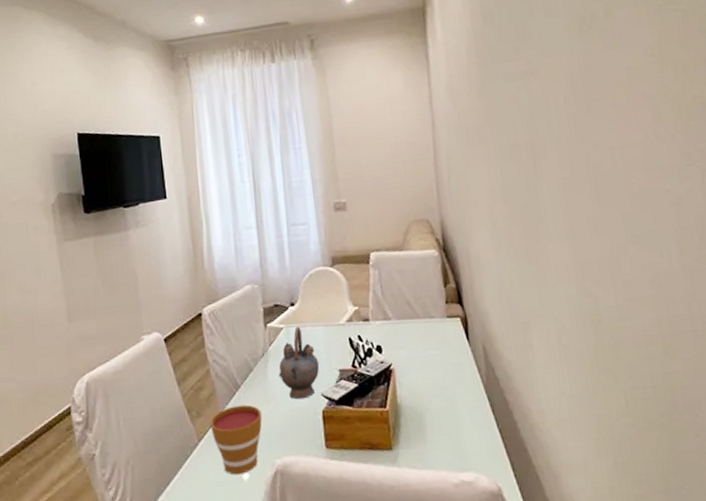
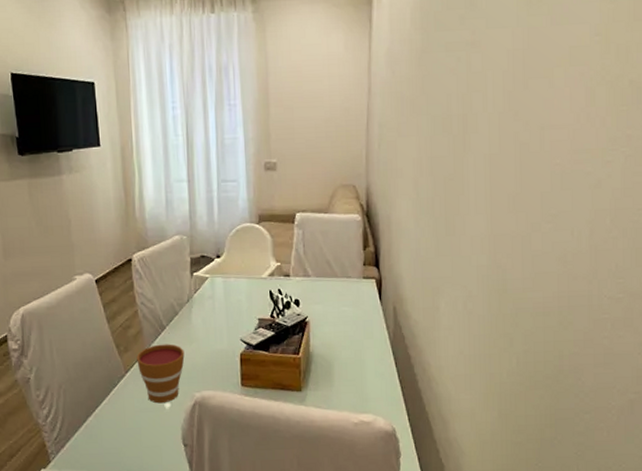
teapot: present [278,326,320,400] -> none [201,277,240,343]

